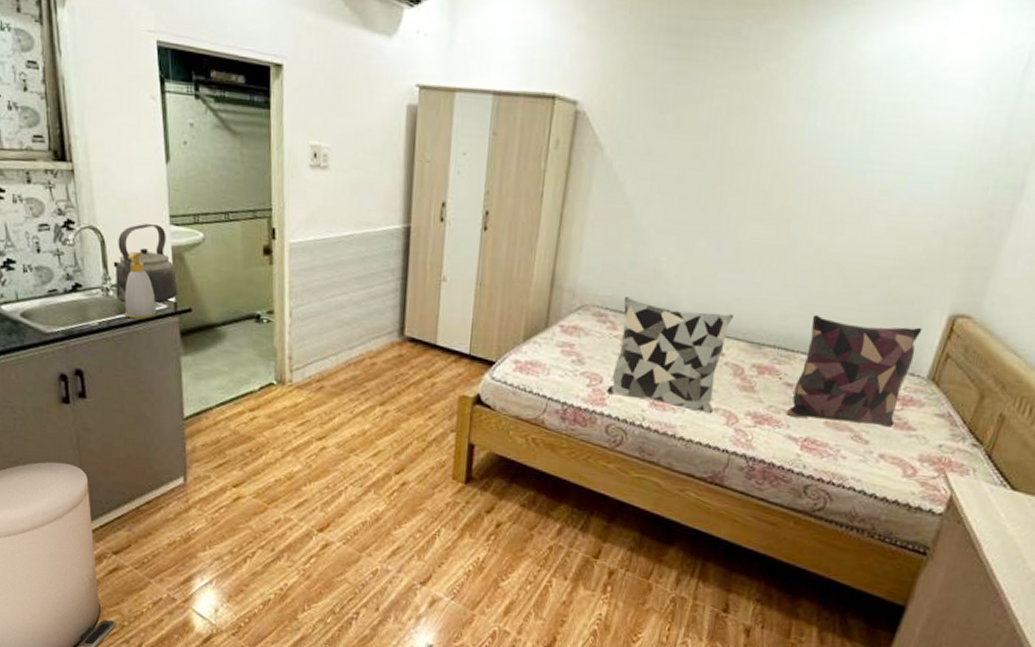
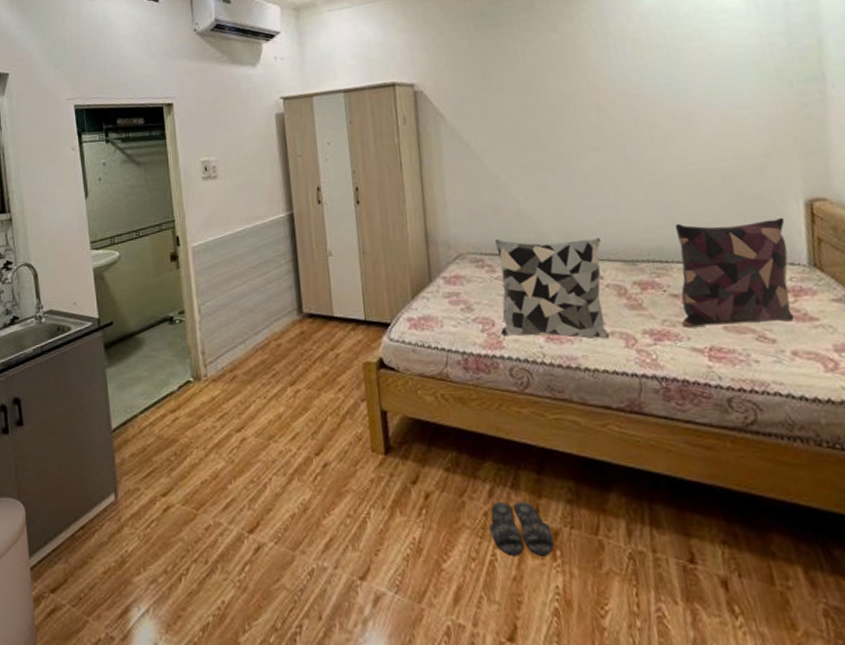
kettle: present [113,224,178,303] -> none [45,252,100,326]
soap bottle: present [124,252,157,320] -> none [55,279,83,341]
slippers: none [550,540,608,589] -> present [488,501,554,557]

